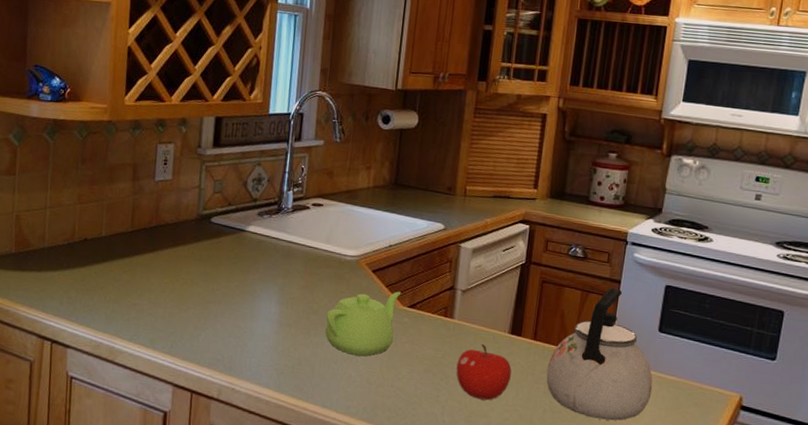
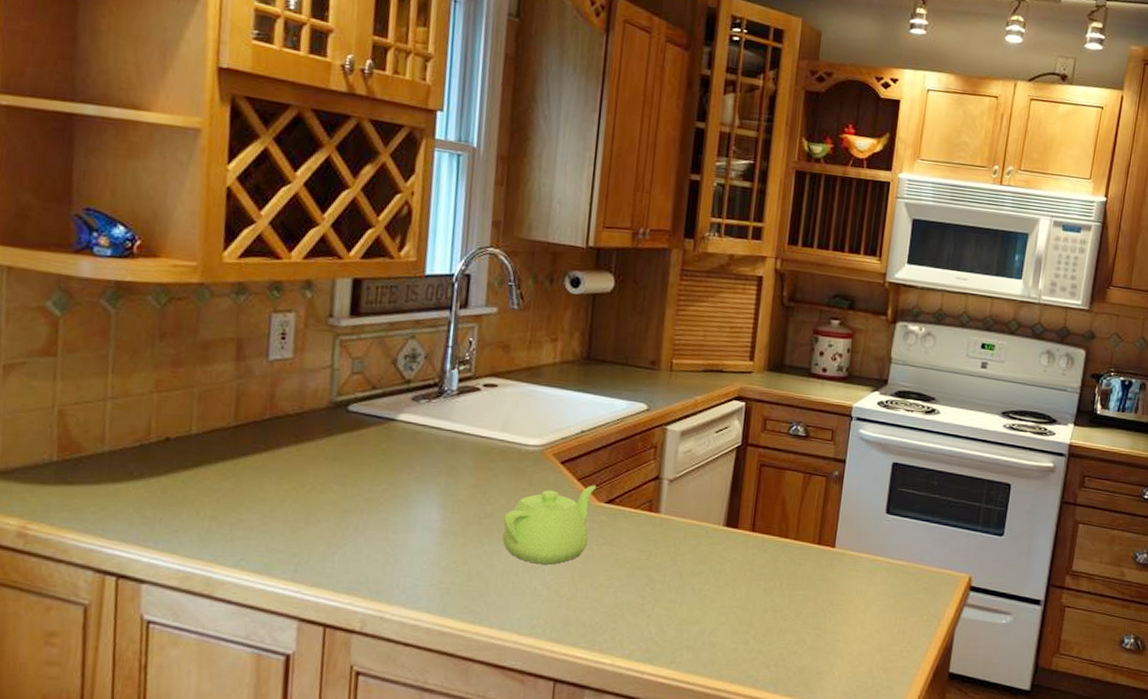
fruit: present [456,344,512,401] -> none [663,540,728,604]
kettle: present [546,288,653,421] -> none [766,468,881,615]

